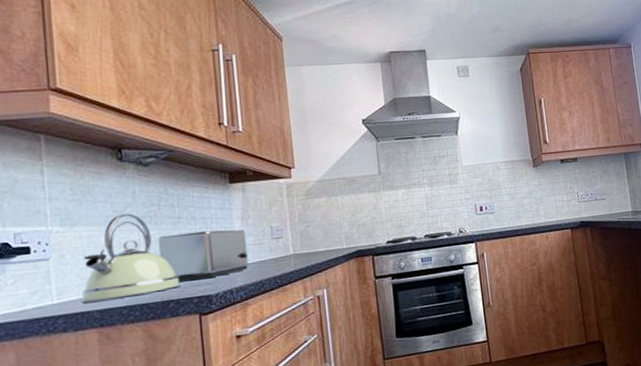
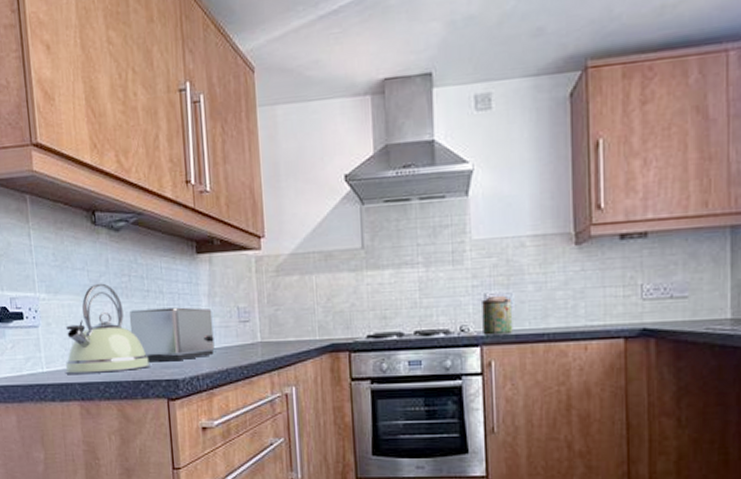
canister: none [473,205,498,234] -> present [482,296,513,336]

